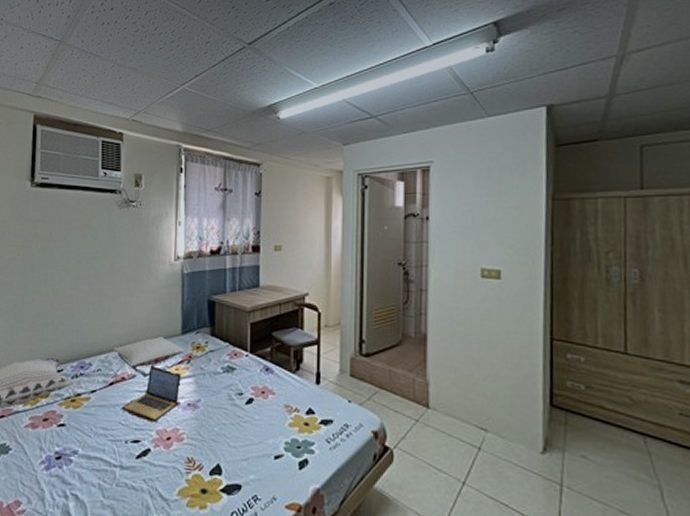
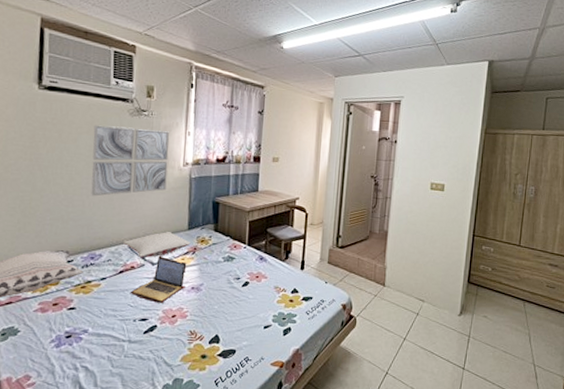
wall art: none [80,220,159,298] -> present [91,125,169,197]

